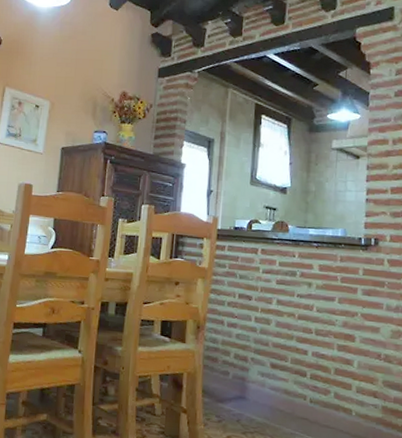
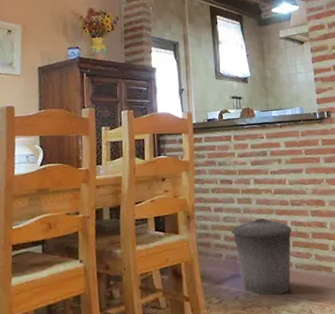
trash can: none [242,342,312,427] -> present [231,218,292,296]

